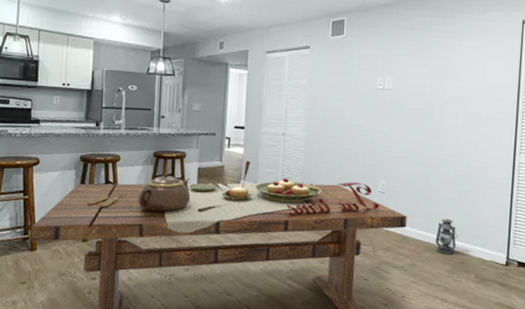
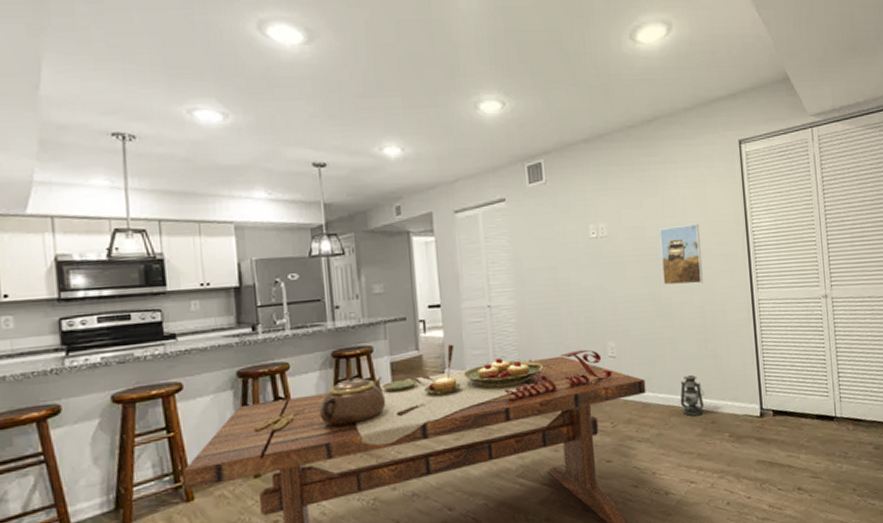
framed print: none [436,88,475,141] -> present [659,223,703,285]

